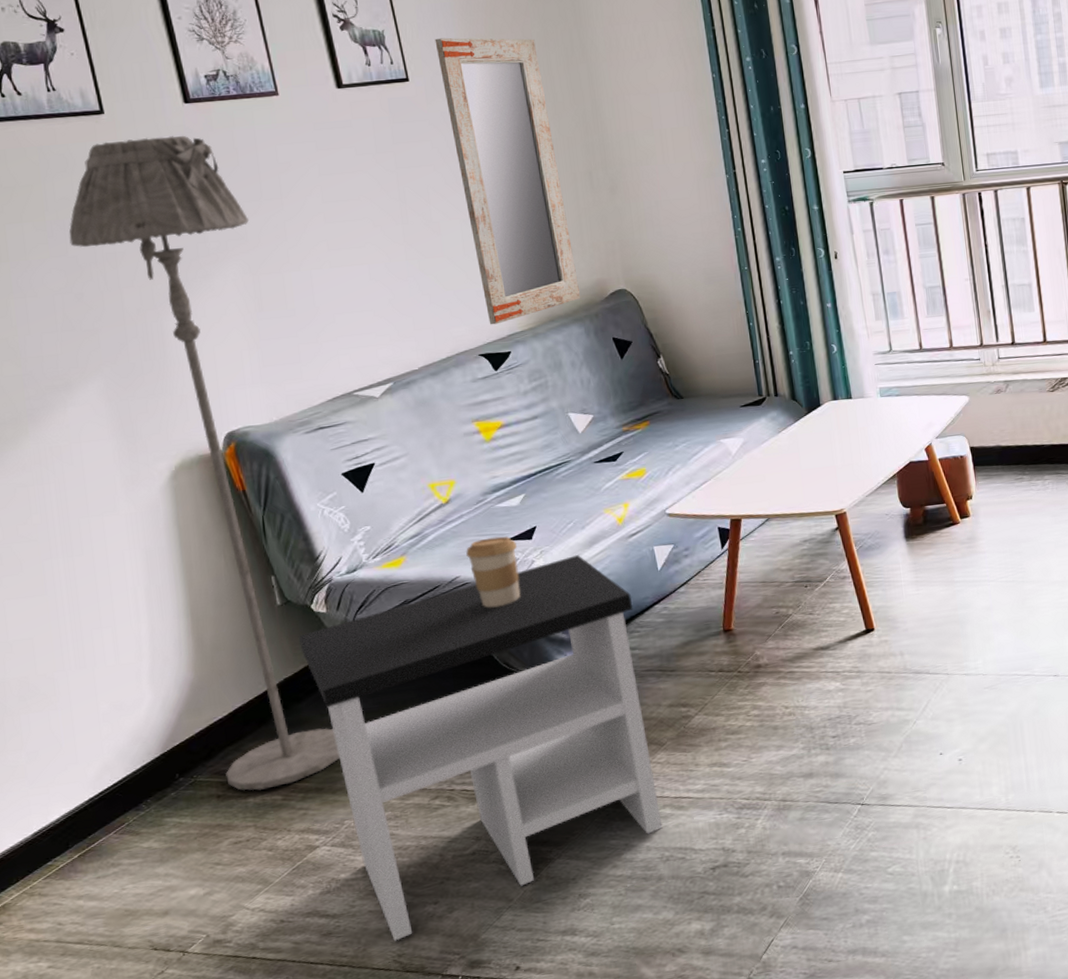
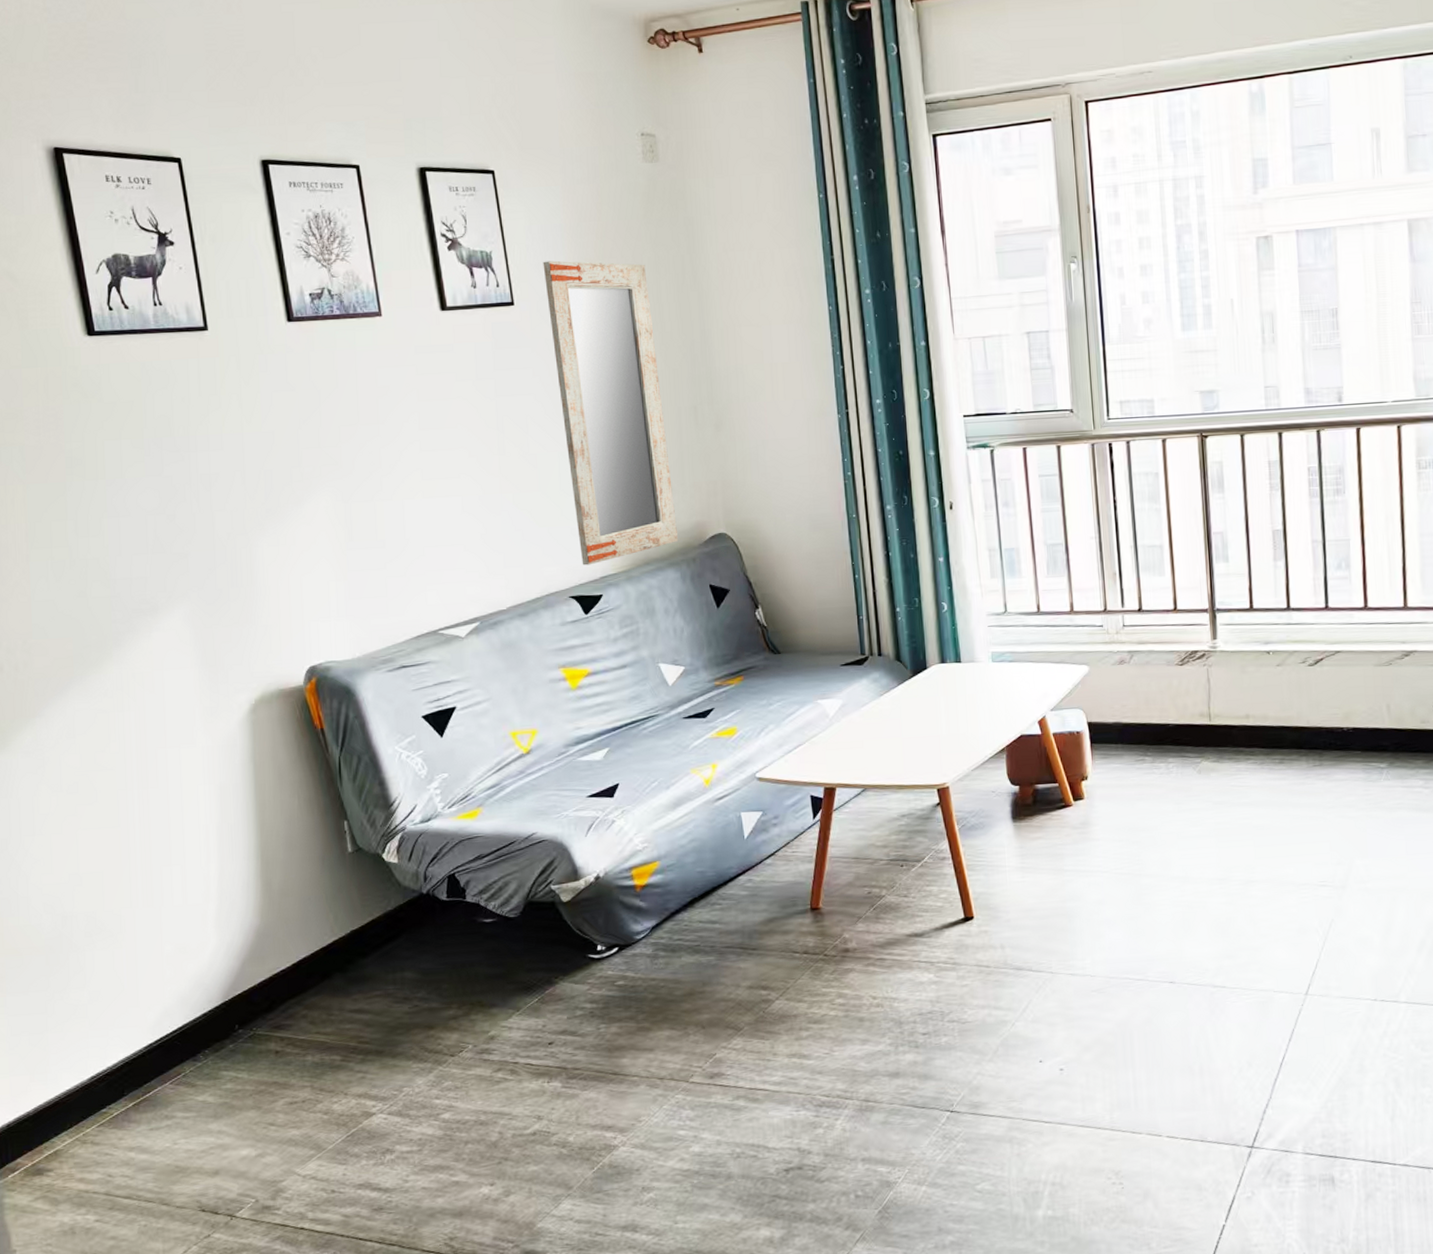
floor lamp: present [69,135,340,791] -> none [165,355,402,1049]
side table: present [298,554,663,941] -> none [367,816,735,1223]
coffee cup: present [466,536,521,608] -> none [544,792,599,869]

